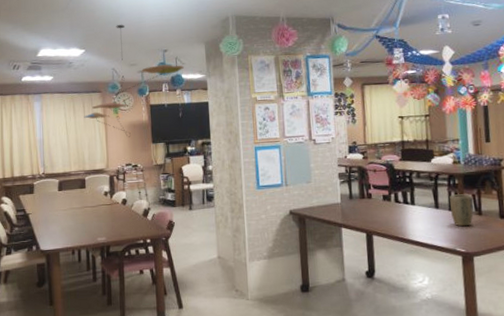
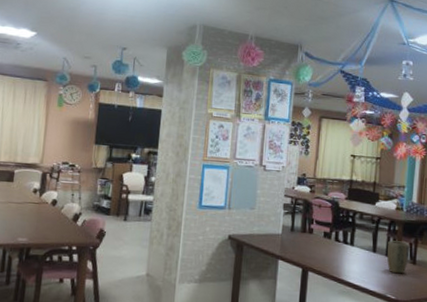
ceiling mobile: present [84,25,184,137] -> none [24,12,141,134]

